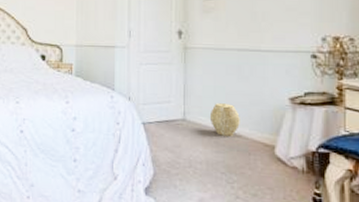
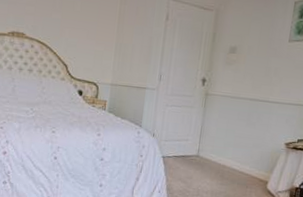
woven basket: present [209,103,240,136] -> none [218,143,244,172]

